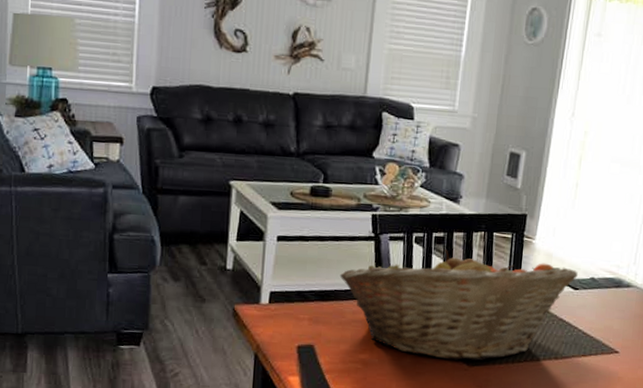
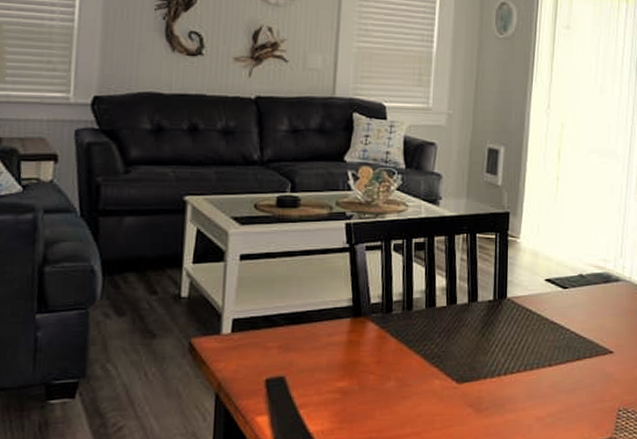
fruit basket: present [339,249,578,361] -> none [312,256,566,379]

